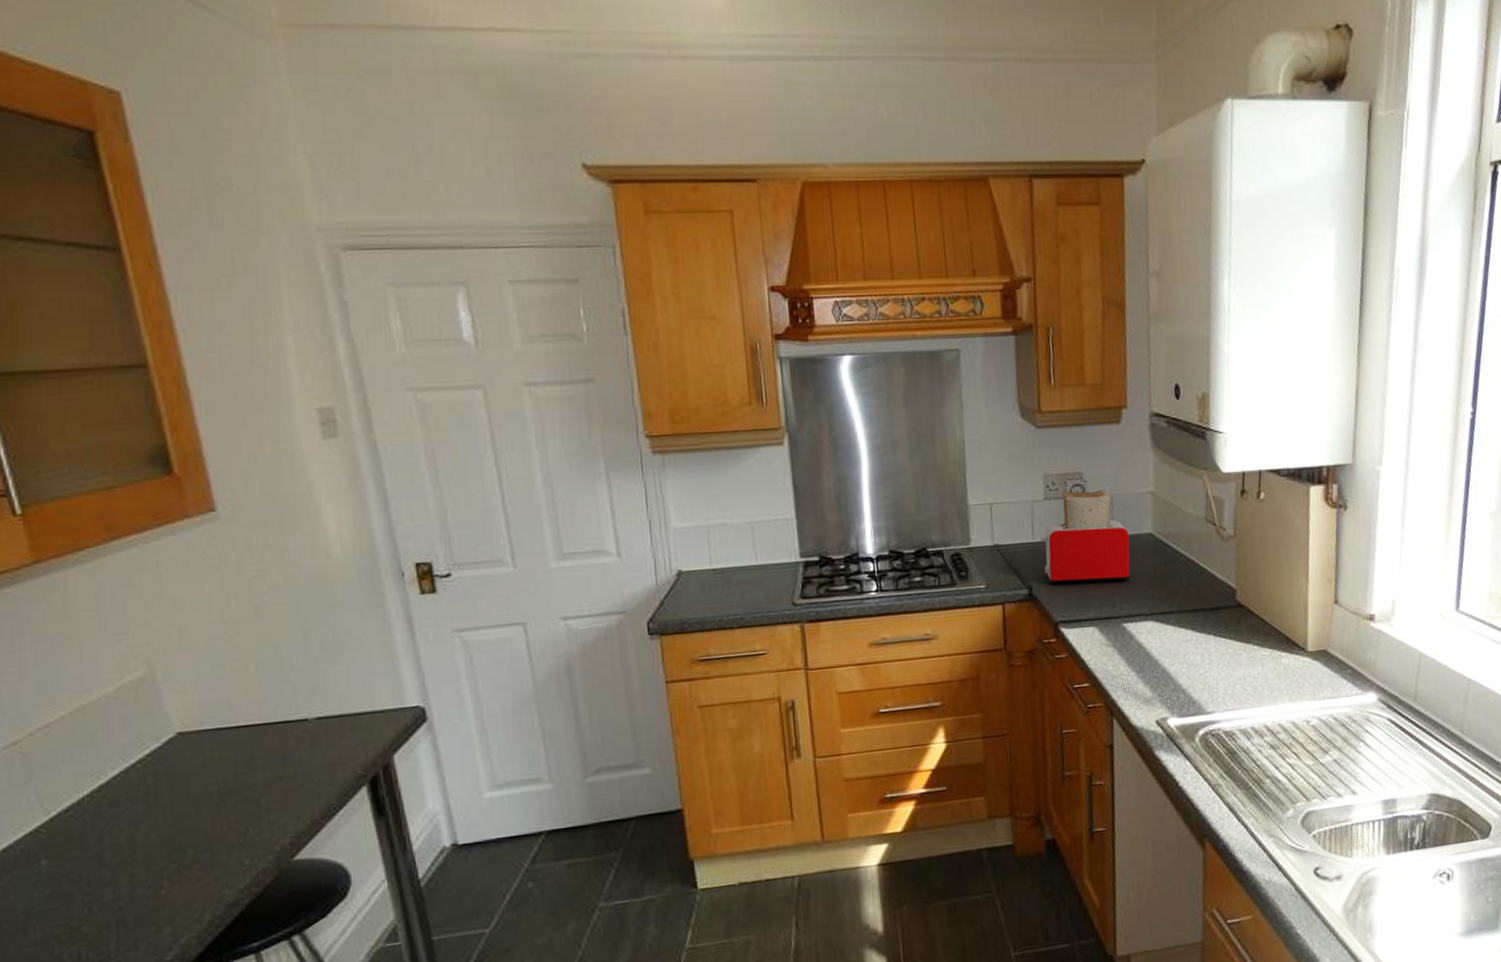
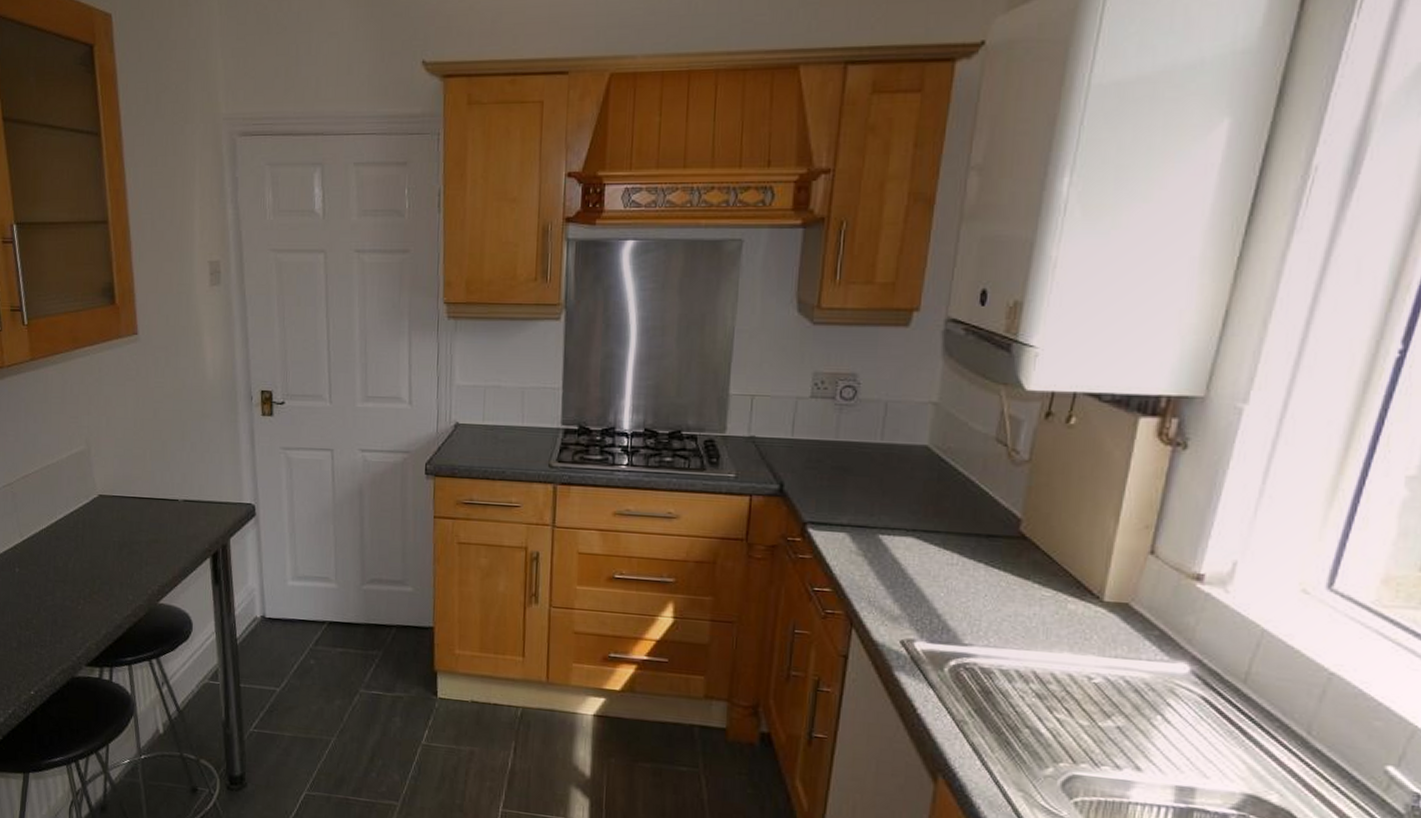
toaster: present [1040,490,1130,585] -> none [800,391,901,492]

